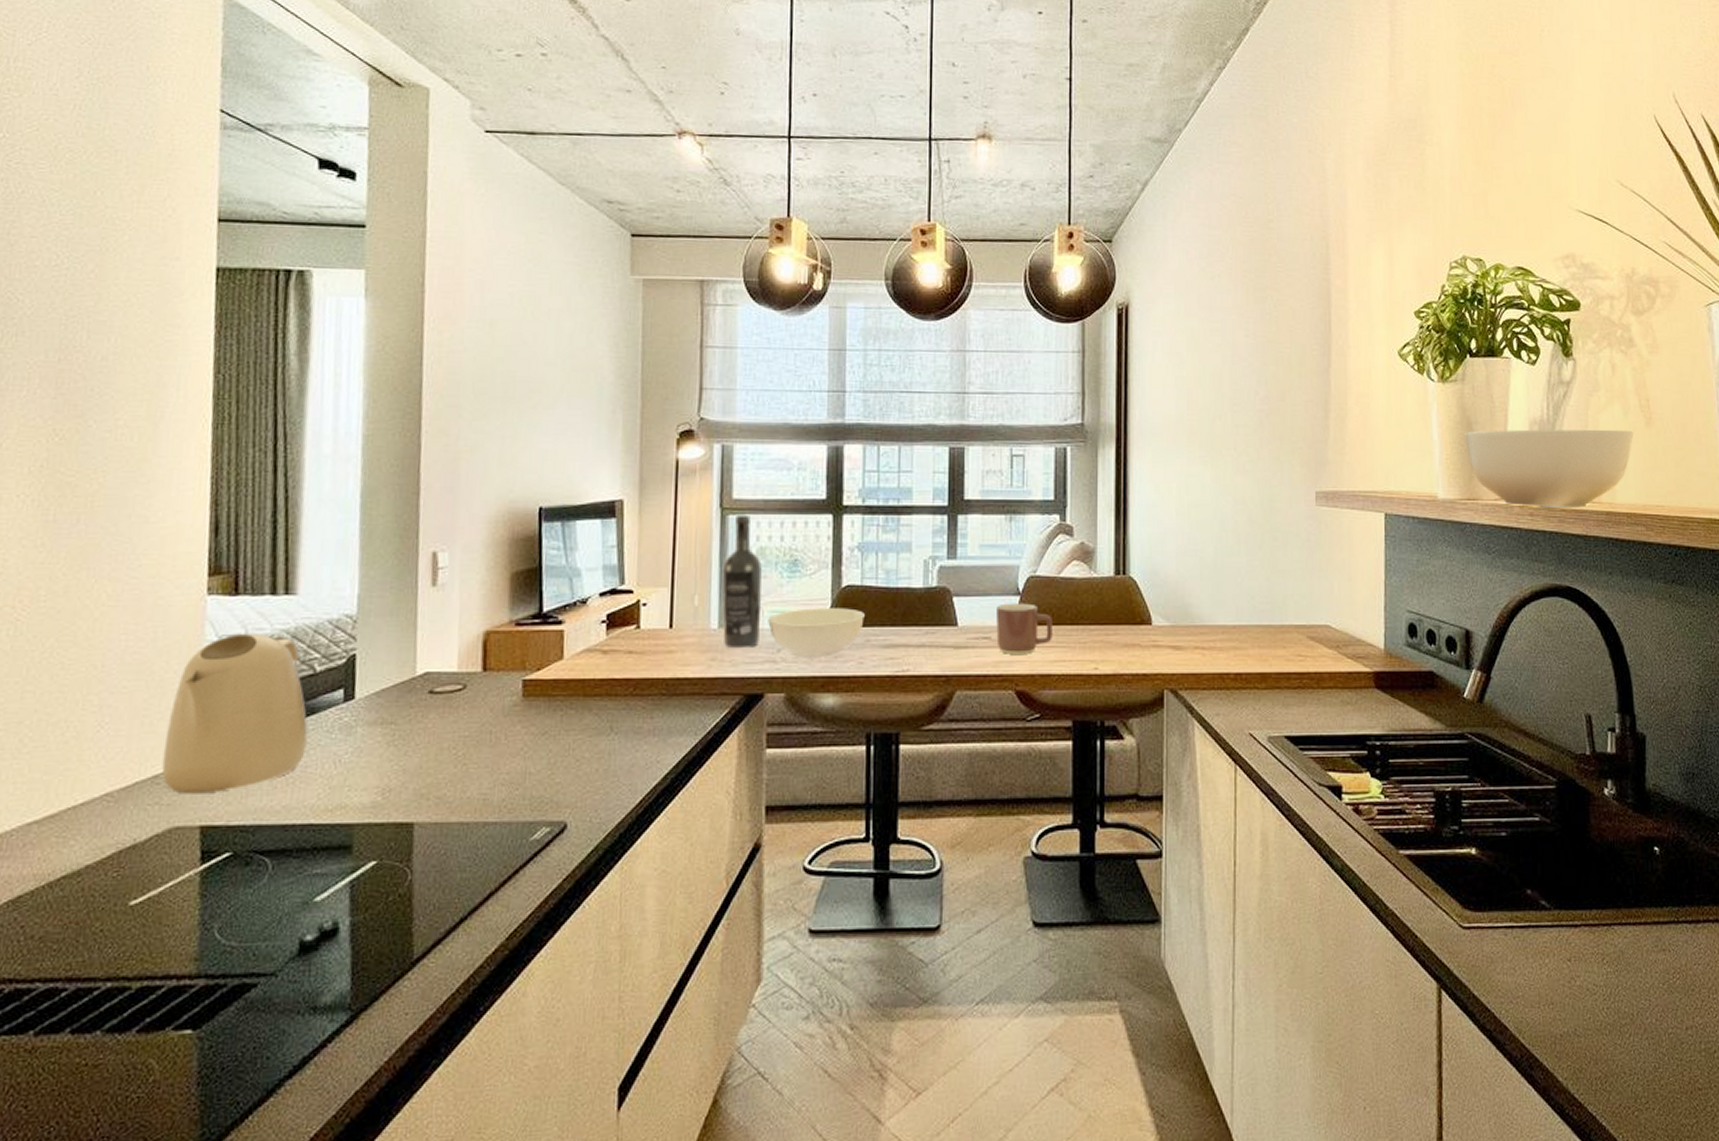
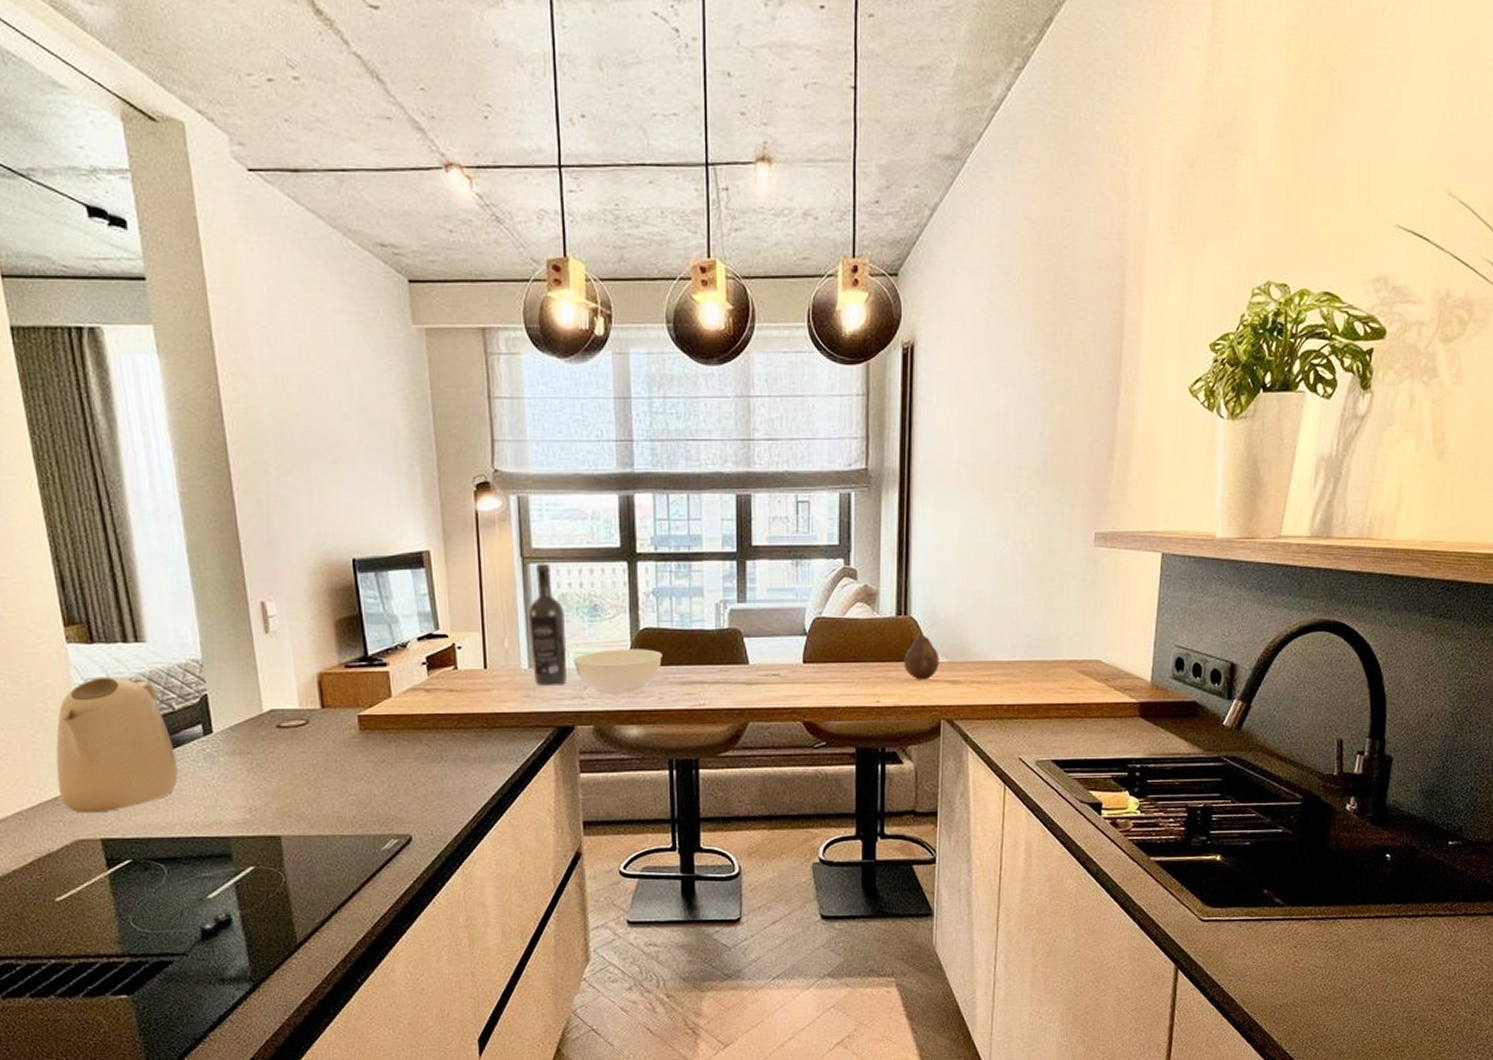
mug: present [996,603,1053,654] -> none [785,643,837,689]
fruit: none [1123,595,1161,645] -> present [904,634,940,680]
bowl: present [1464,429,1634,508] -> none [1248,465,1424,545]

